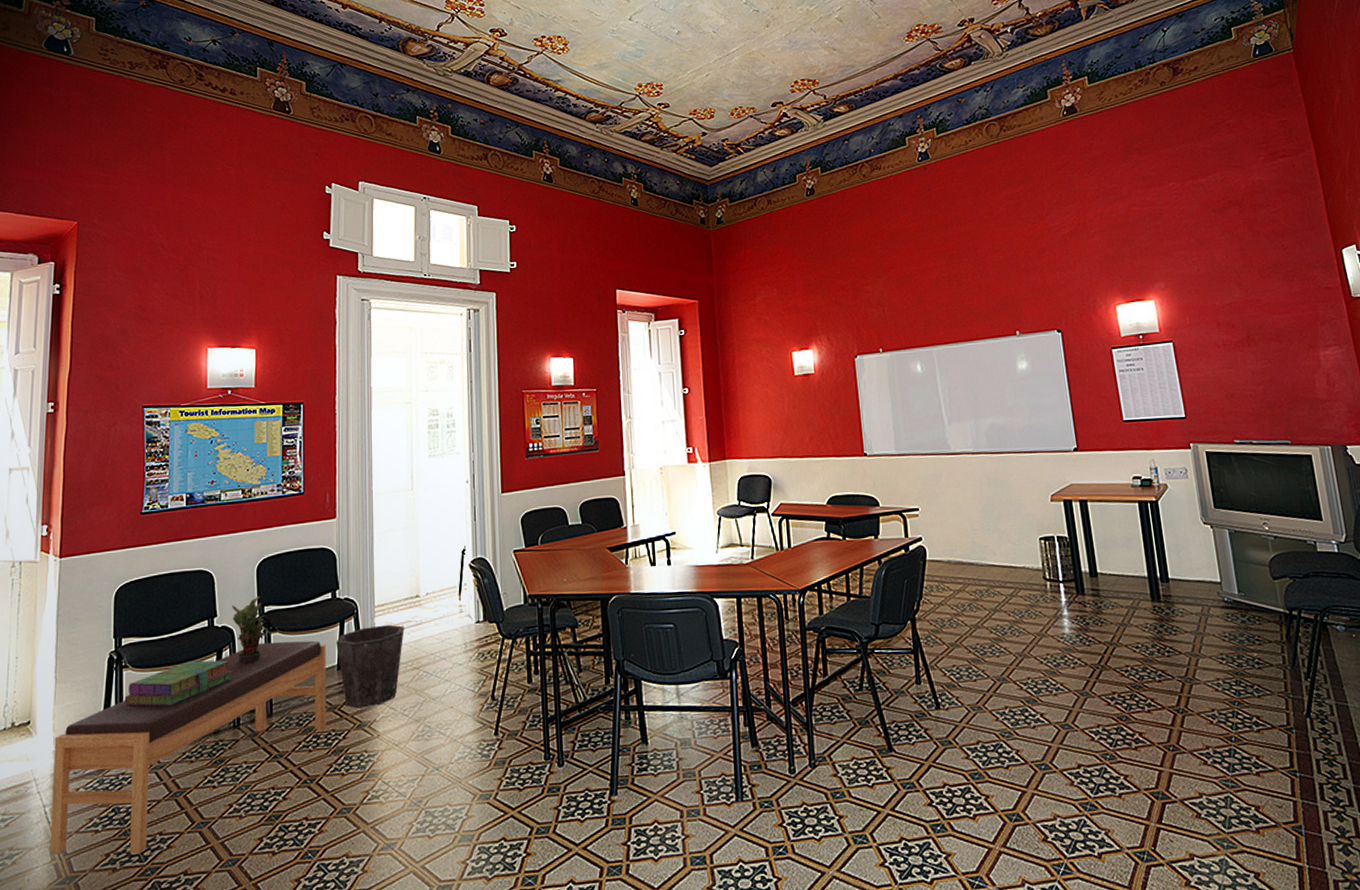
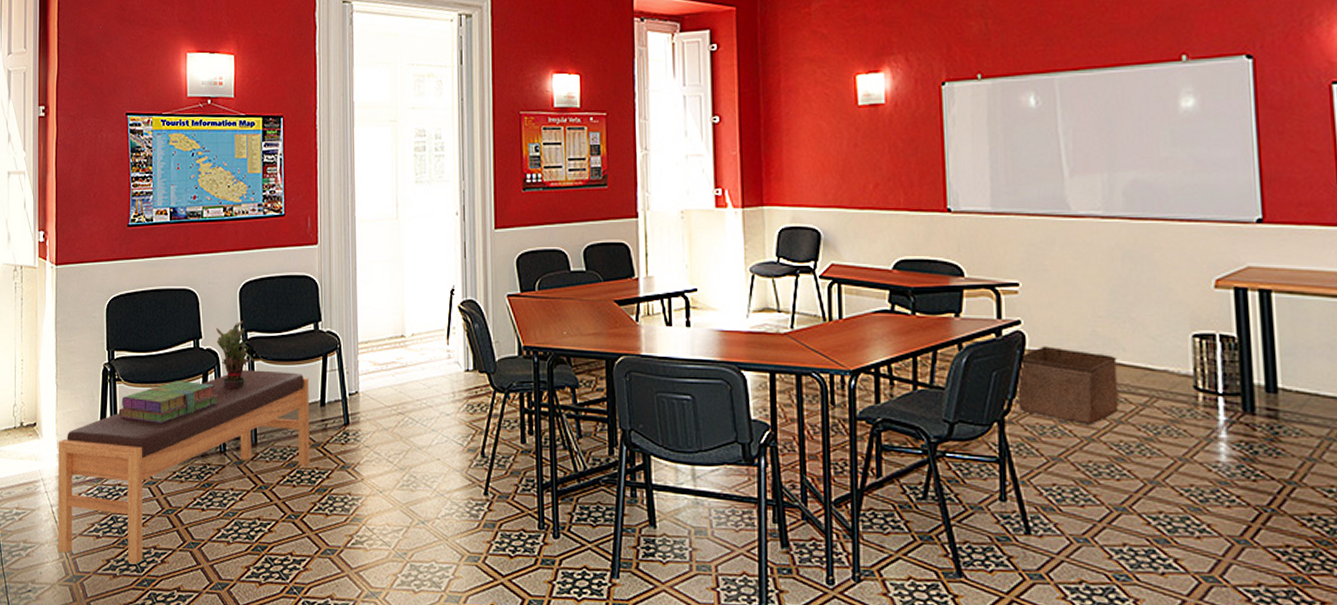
waste bin: present [336,624,404,709] -> none [319,363,389,449]
storage bin: none [922,556,994,616] -> present [1017,346,1119,425]

